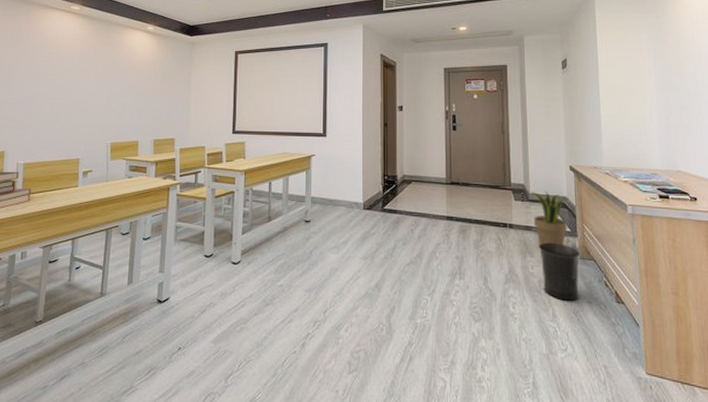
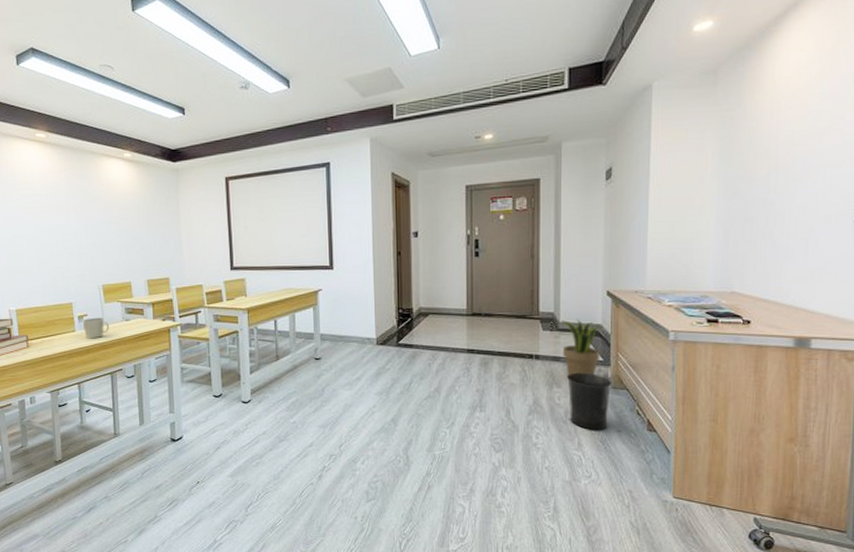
mug: none [86,173,112,195] -> present [82,317,110,339]

